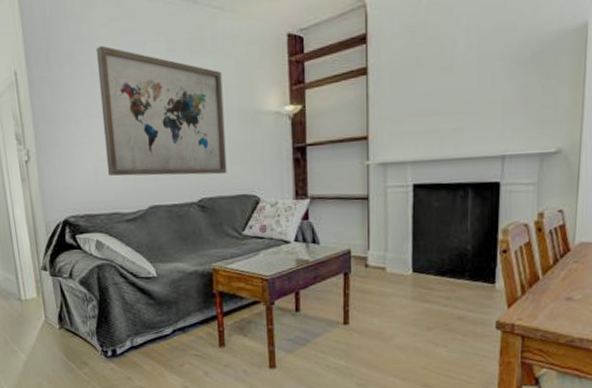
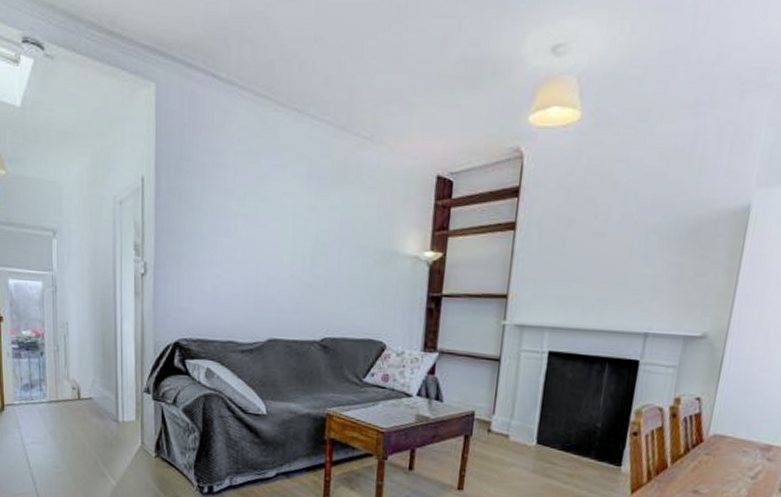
wall art: present [95,45,227,176] -> none [228,162,362,315]

